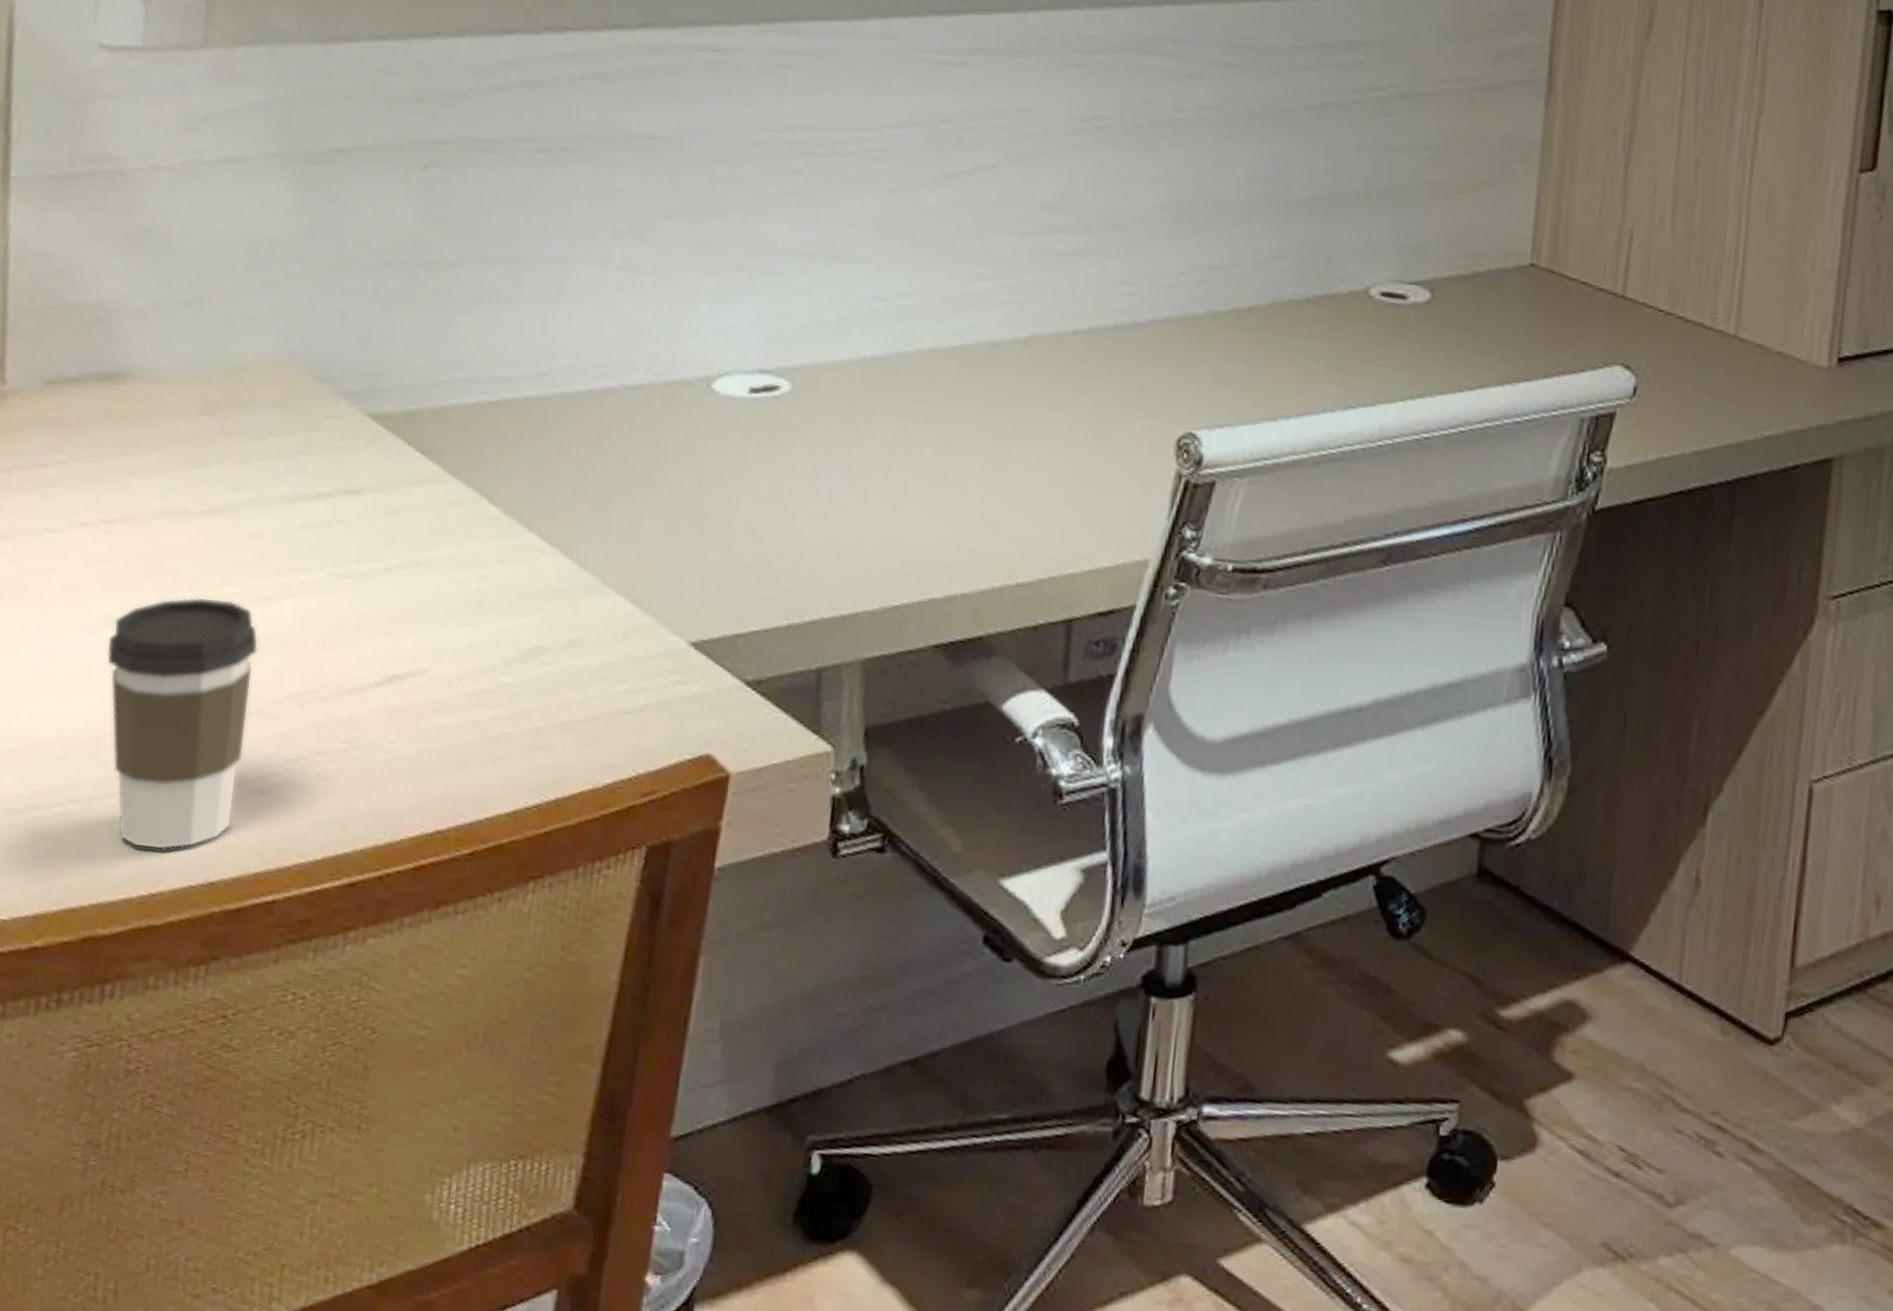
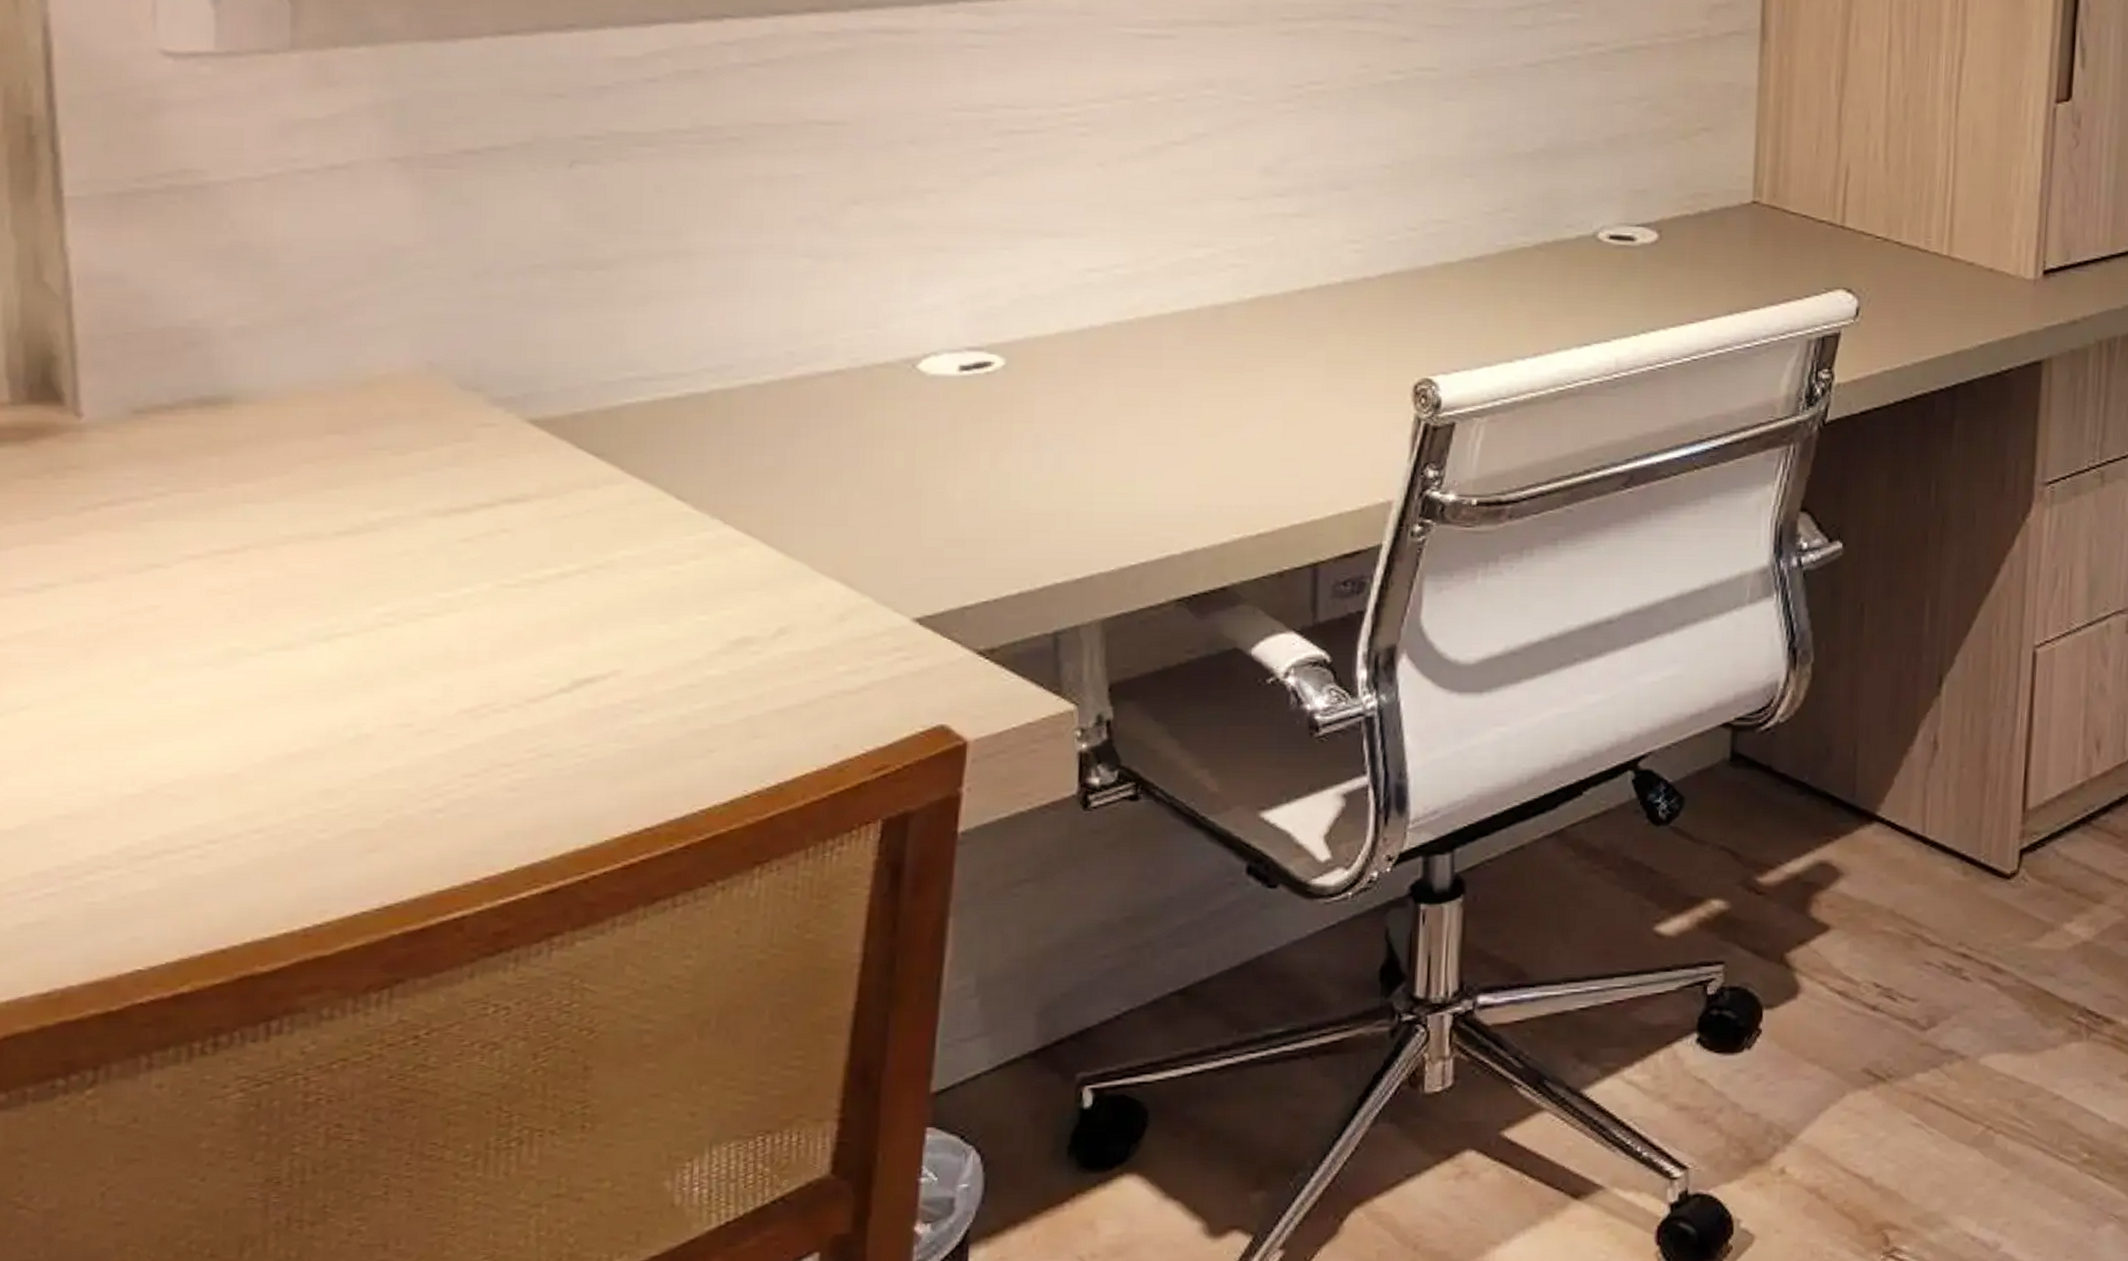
coffee cup: present [106,597,259,850] -> none [236,620,420,880]

